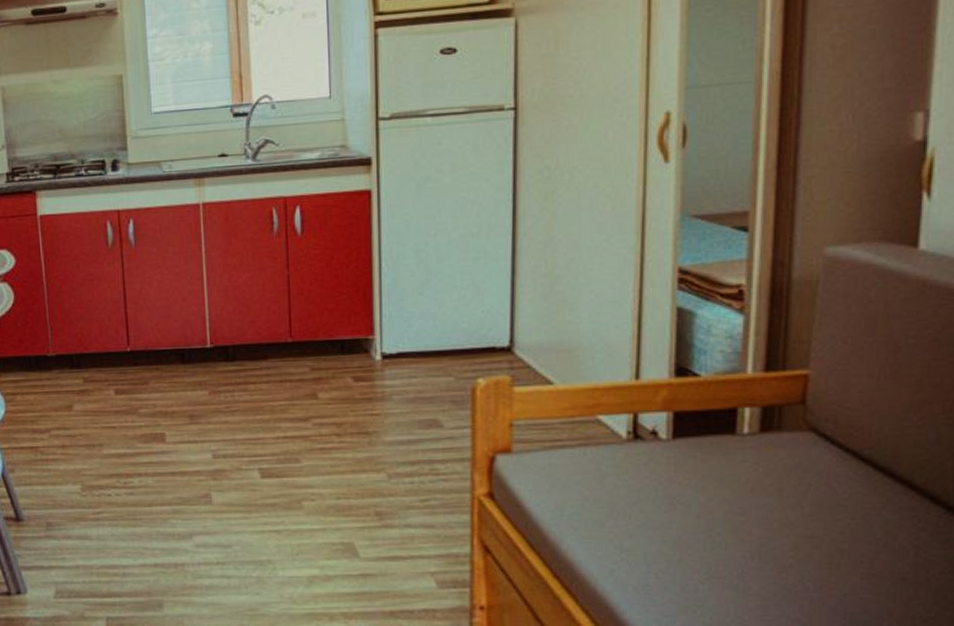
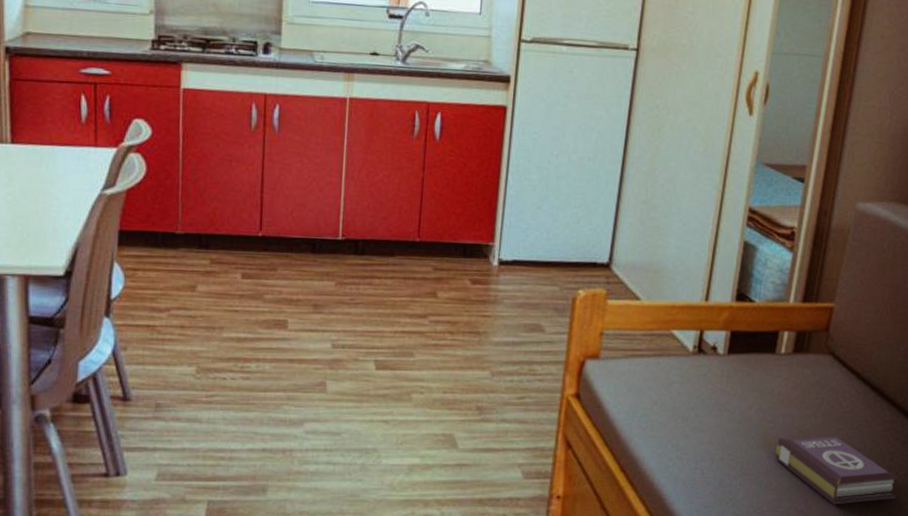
book: none [752,529,931,612] -> present [775,436,898,505]

